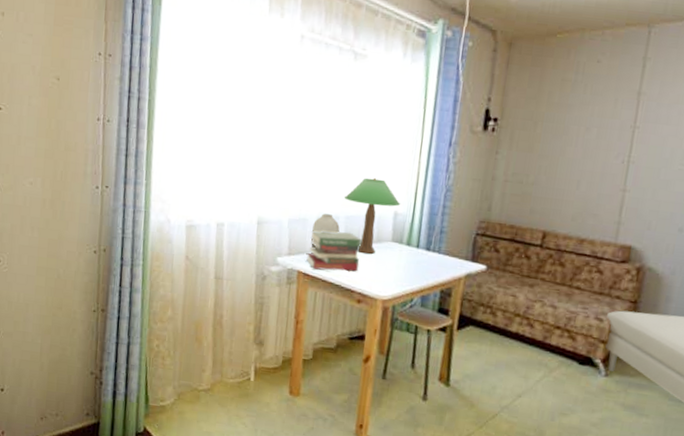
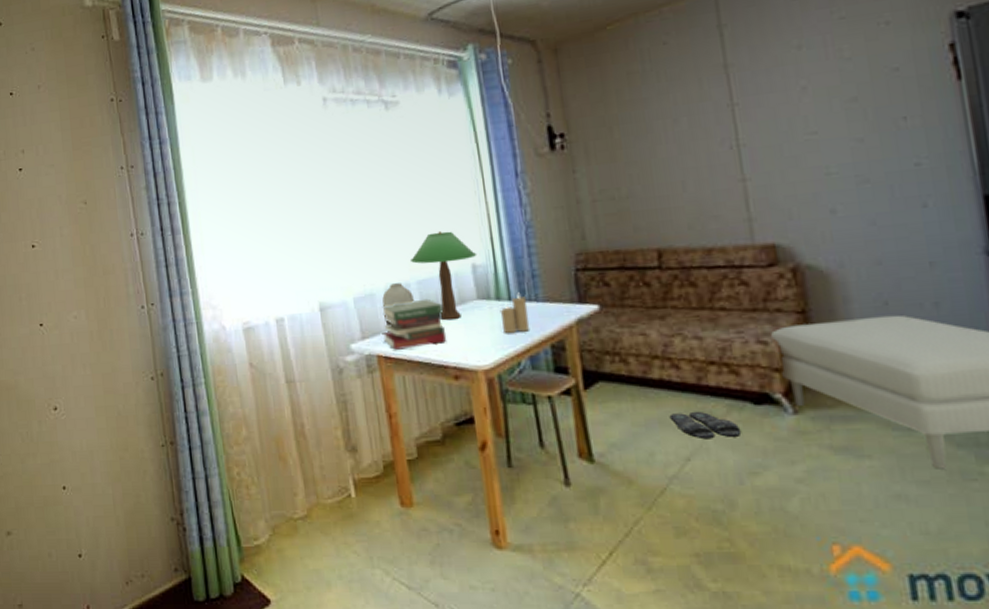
candle: none [406,243,432,276] -> present [500,292,530,333]
slippers: none [515,360,564,386] -> present [669,411,740,440]

